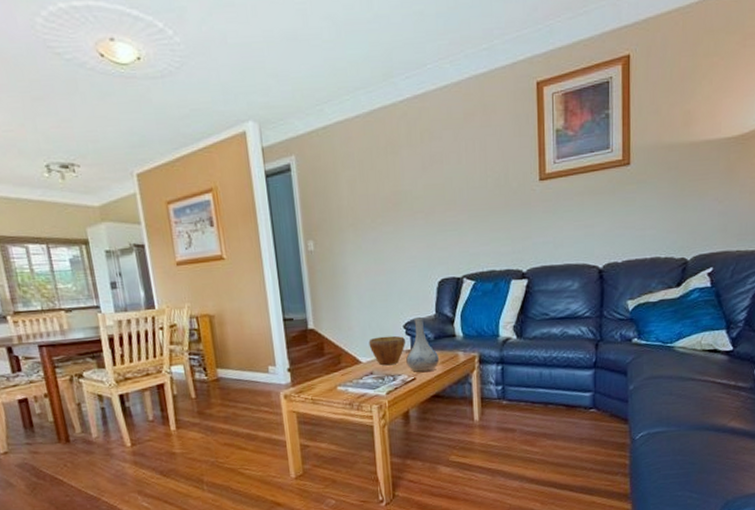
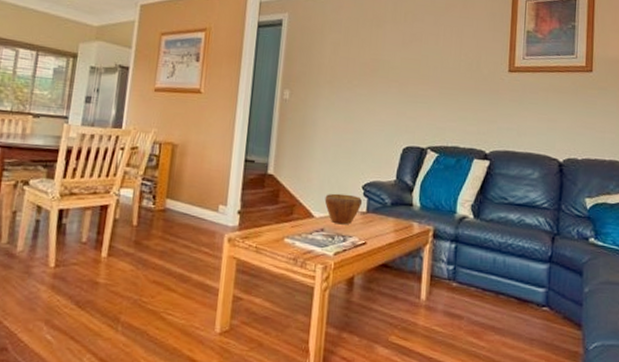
vase: present [406,317,440,373] -> none [359,180,394,239]

